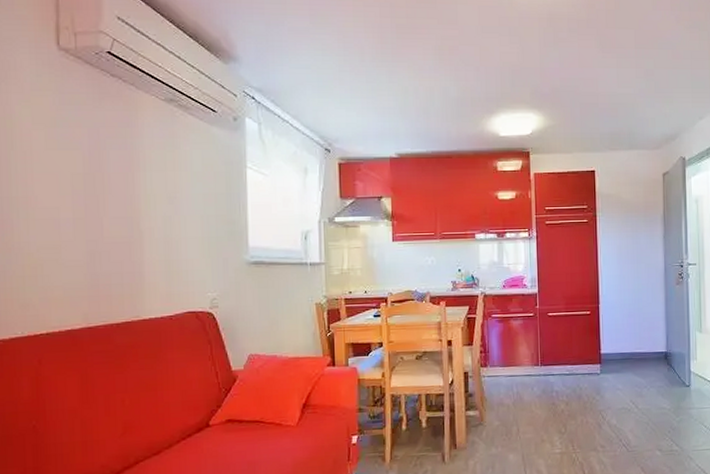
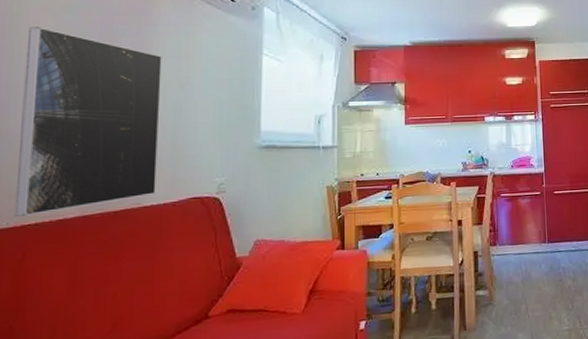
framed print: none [22,141,153,326] -> present [14,27,162,216]

